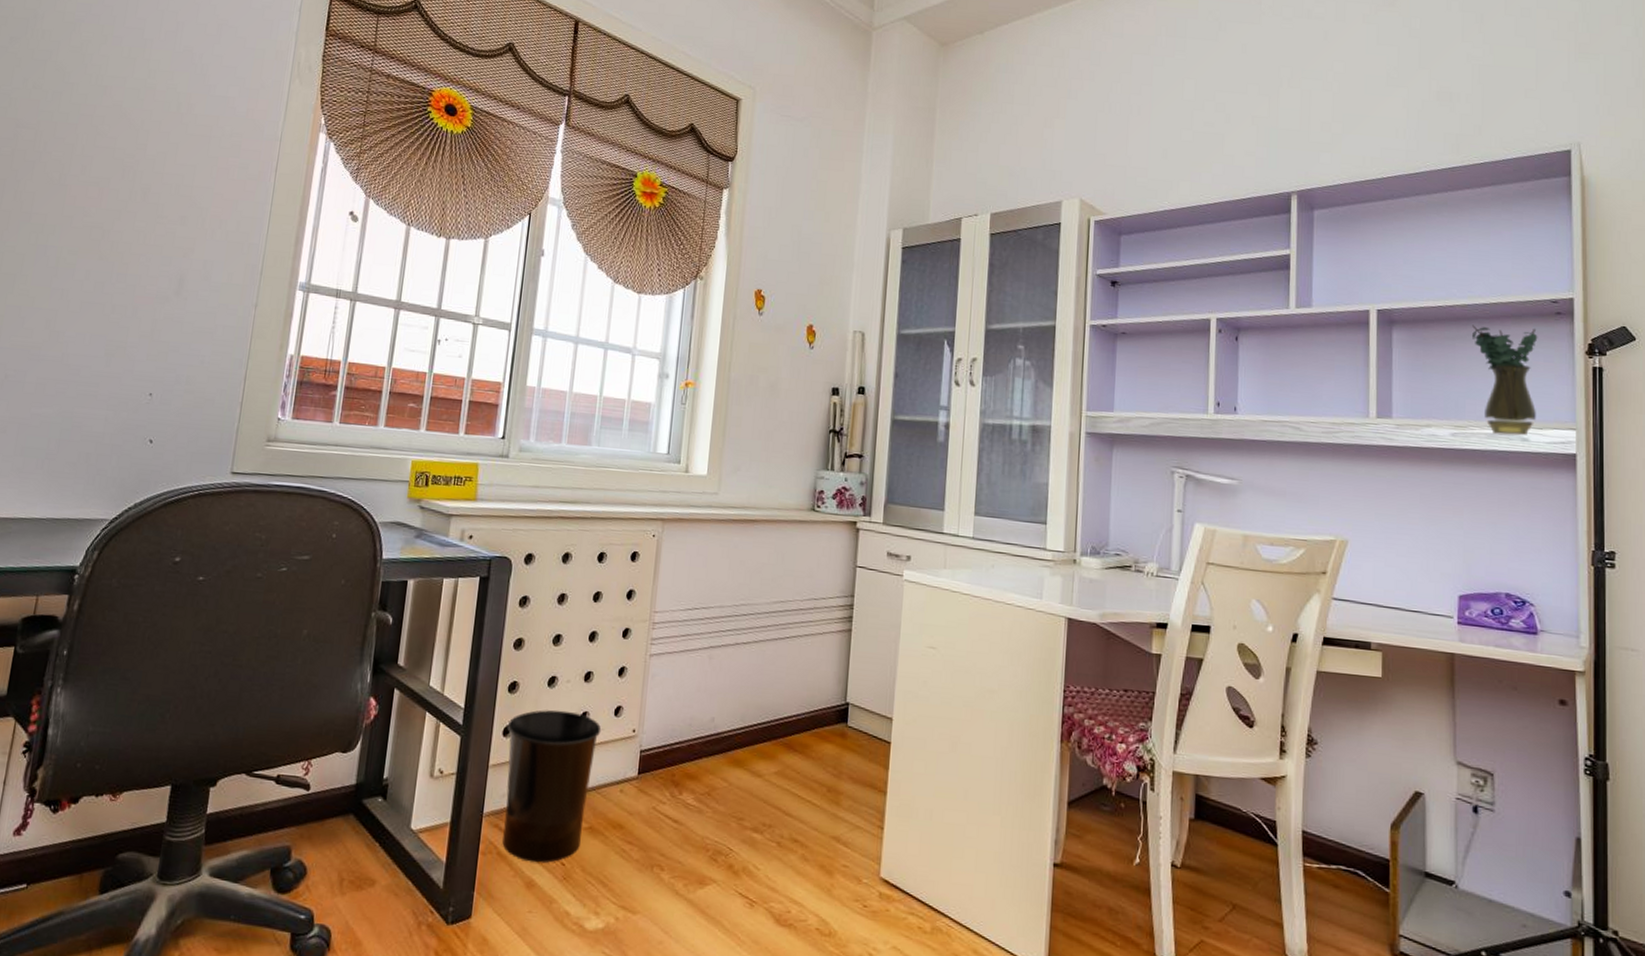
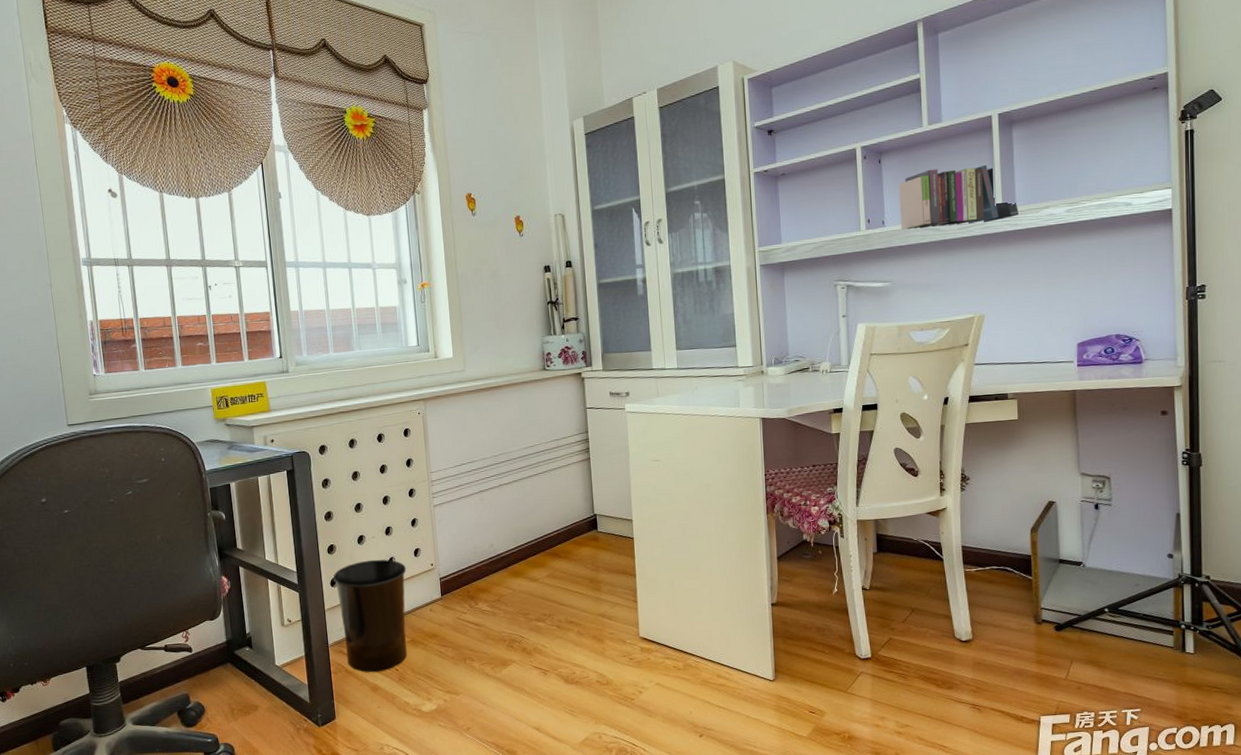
books: none [1255,358,1396,431] -> present [899,164,1020,230]
vase: present [1472,325,1538,436] -> none [1081,106,1138,205]

